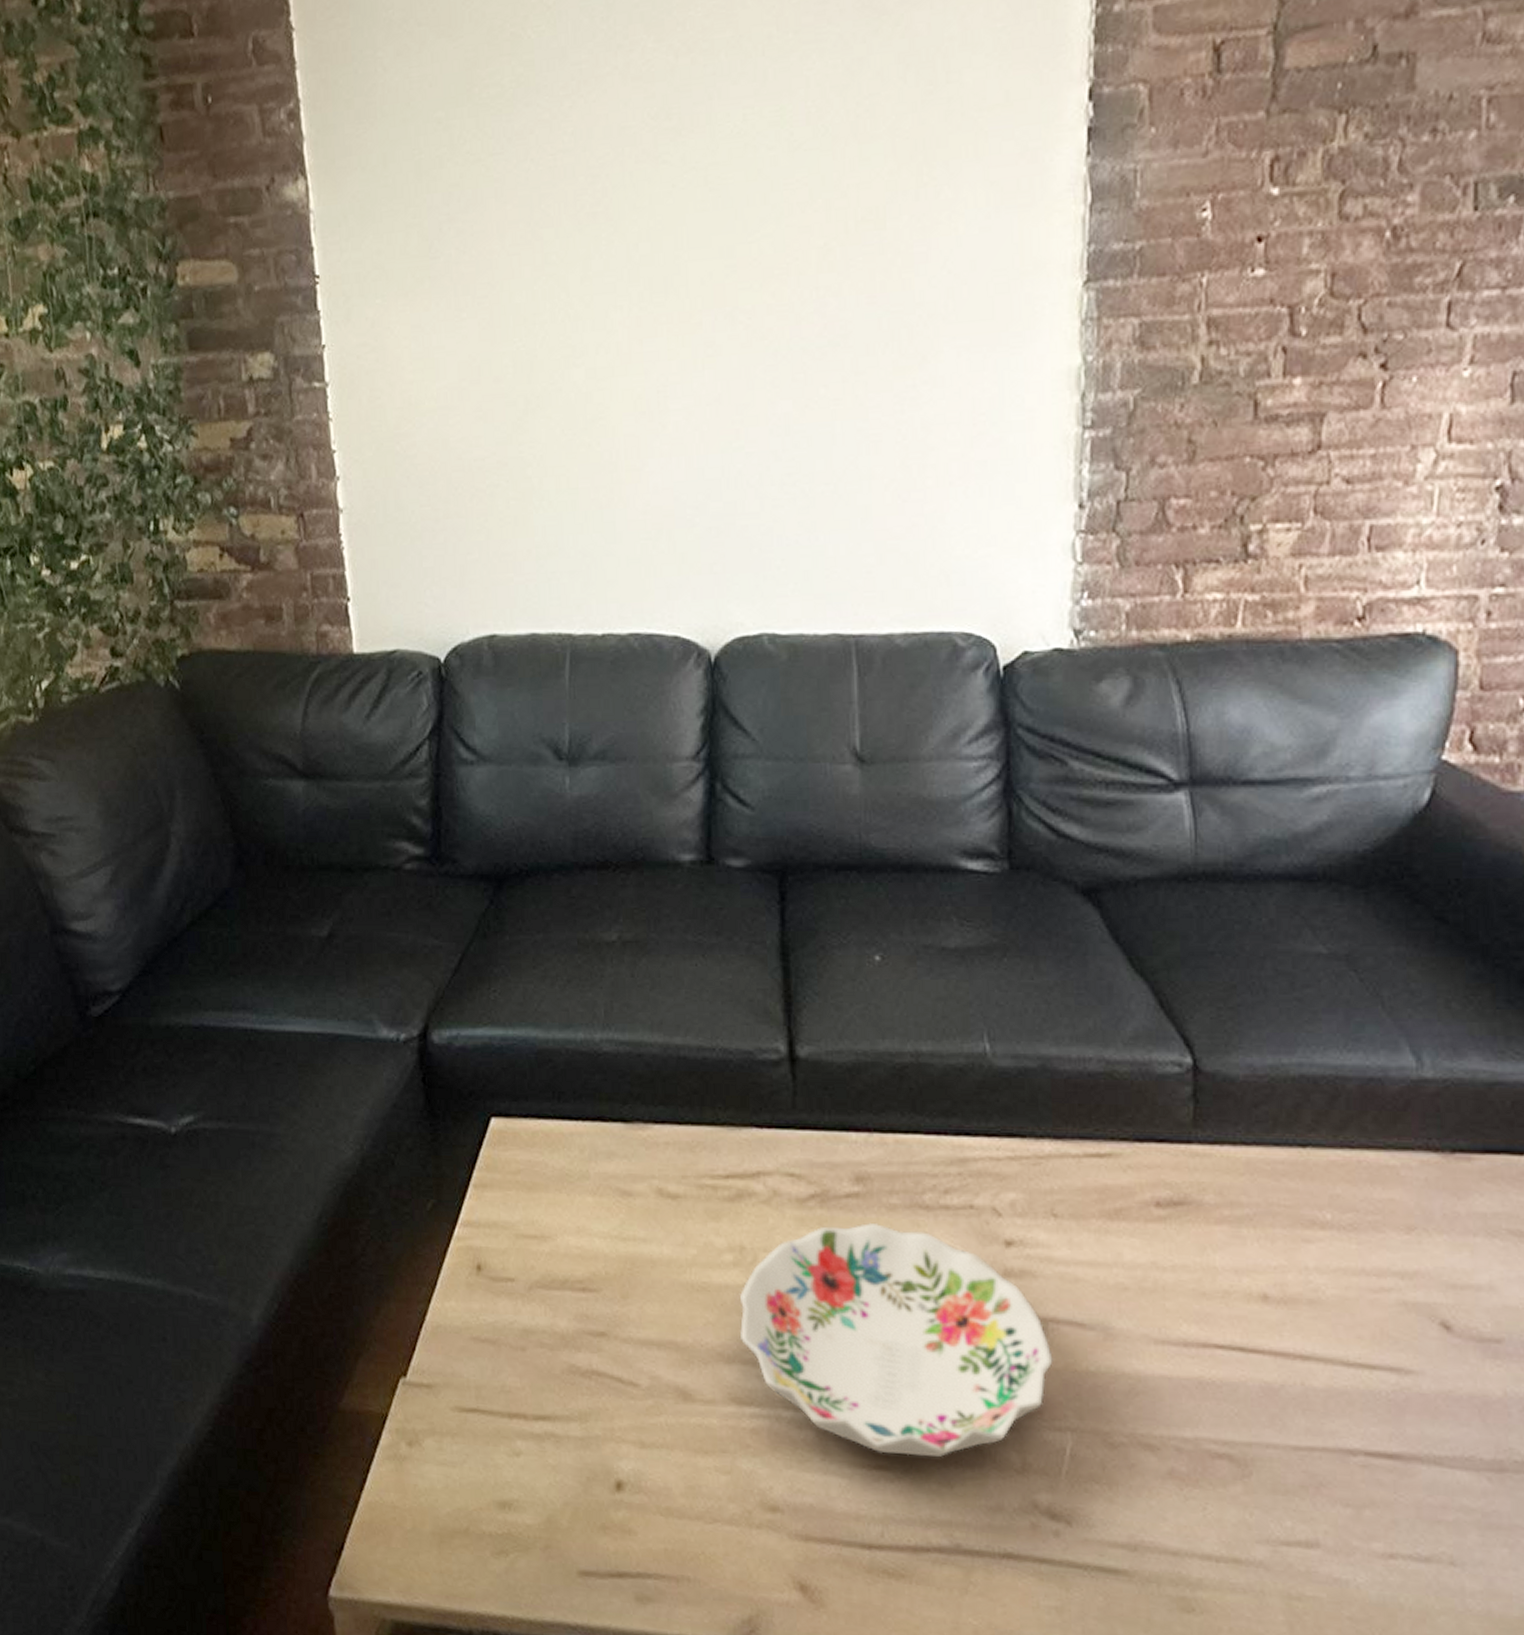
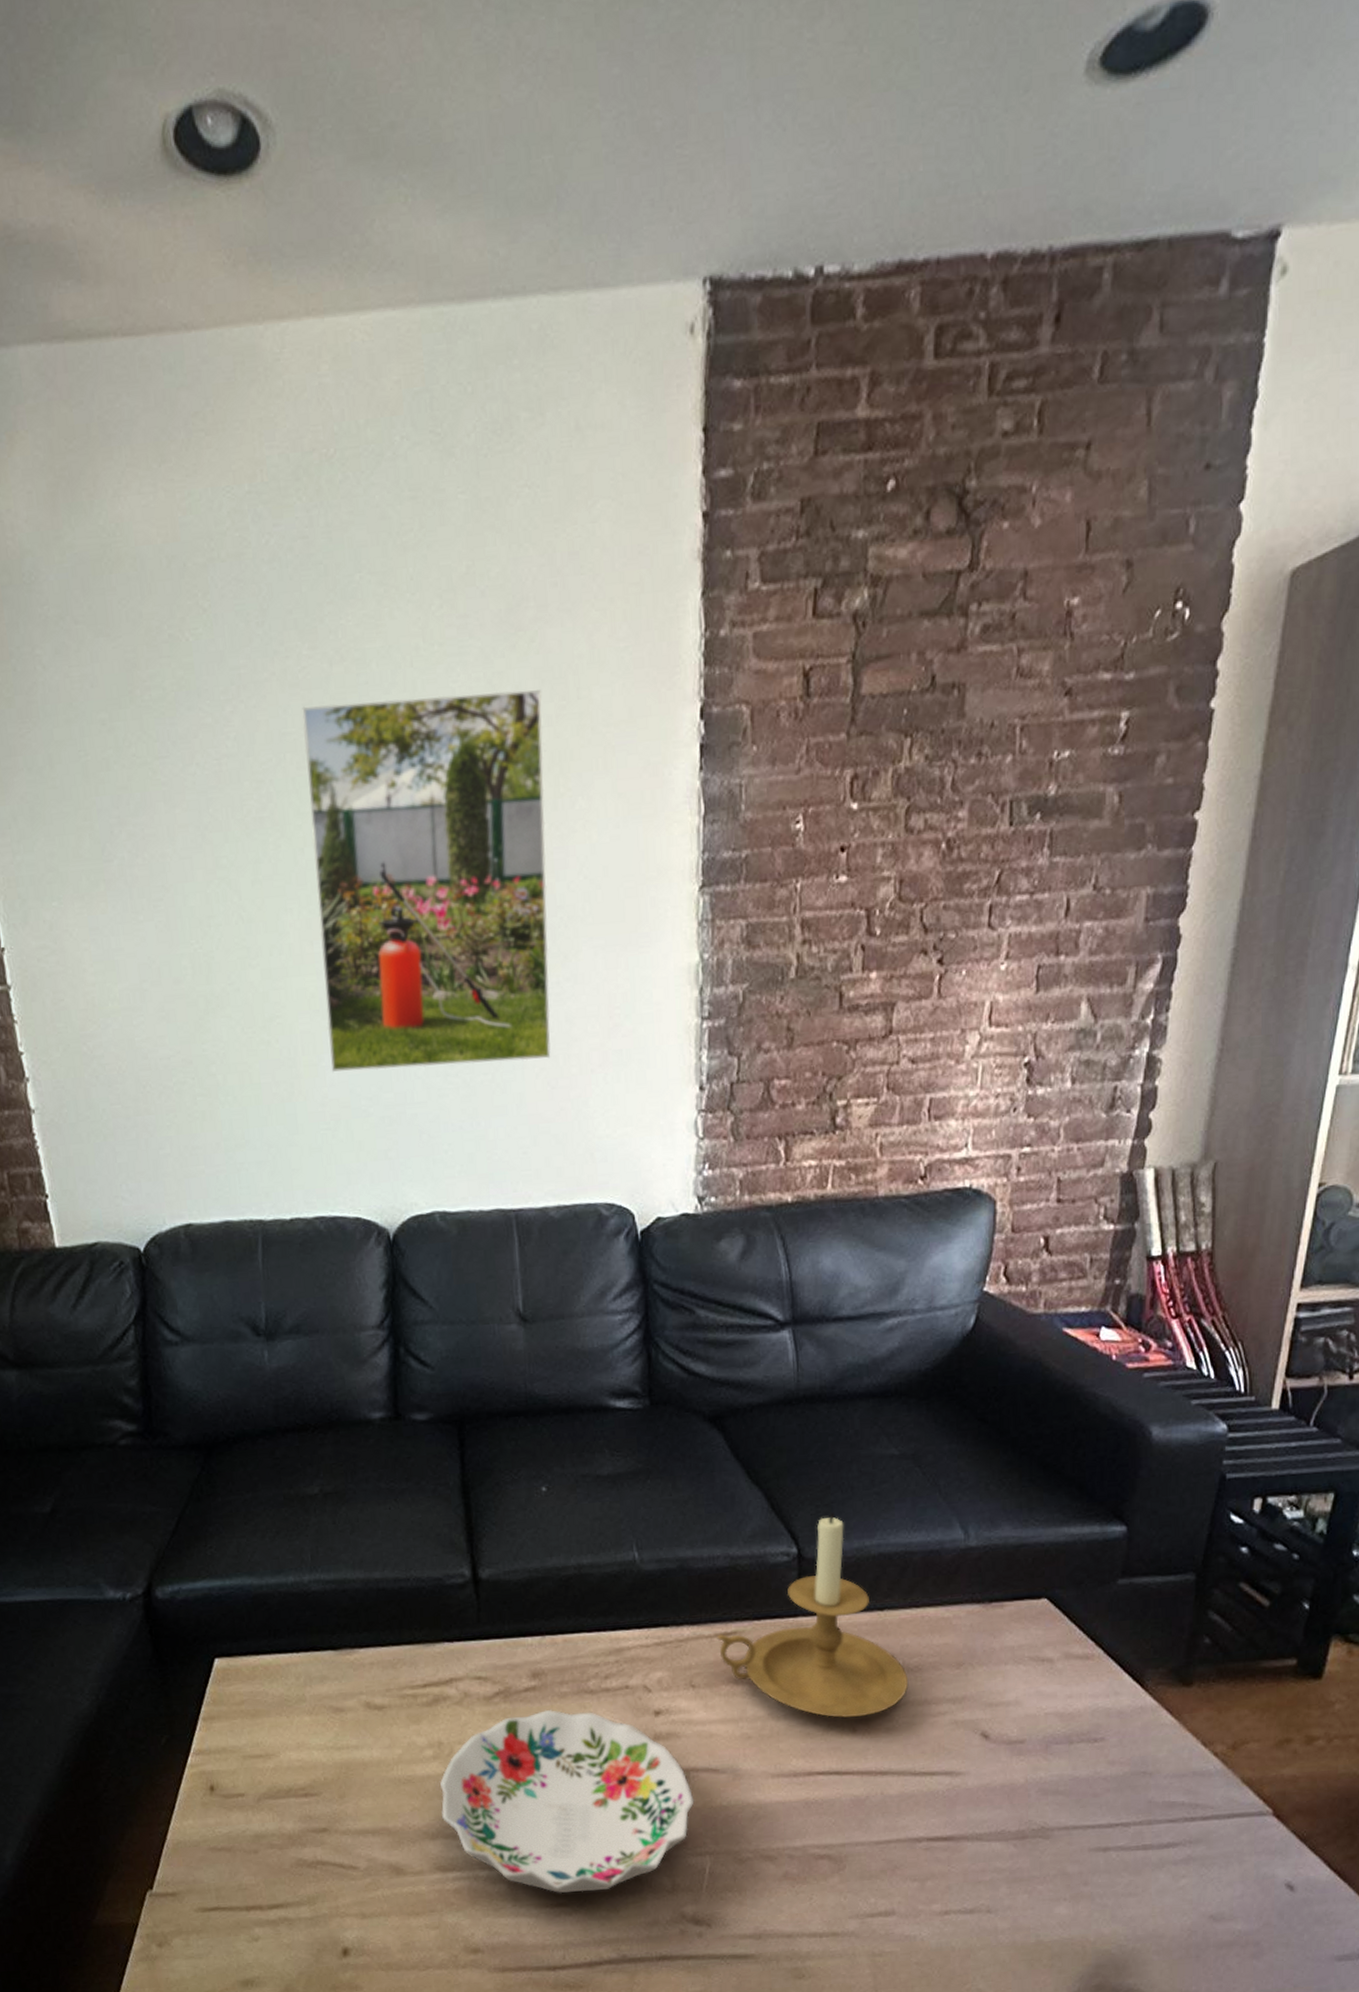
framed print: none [644,75,907,479] -> present [302,690,551,1073]
candle holder: none [1087,1018,1340,1280] -> present [717,1512,909,1718]

